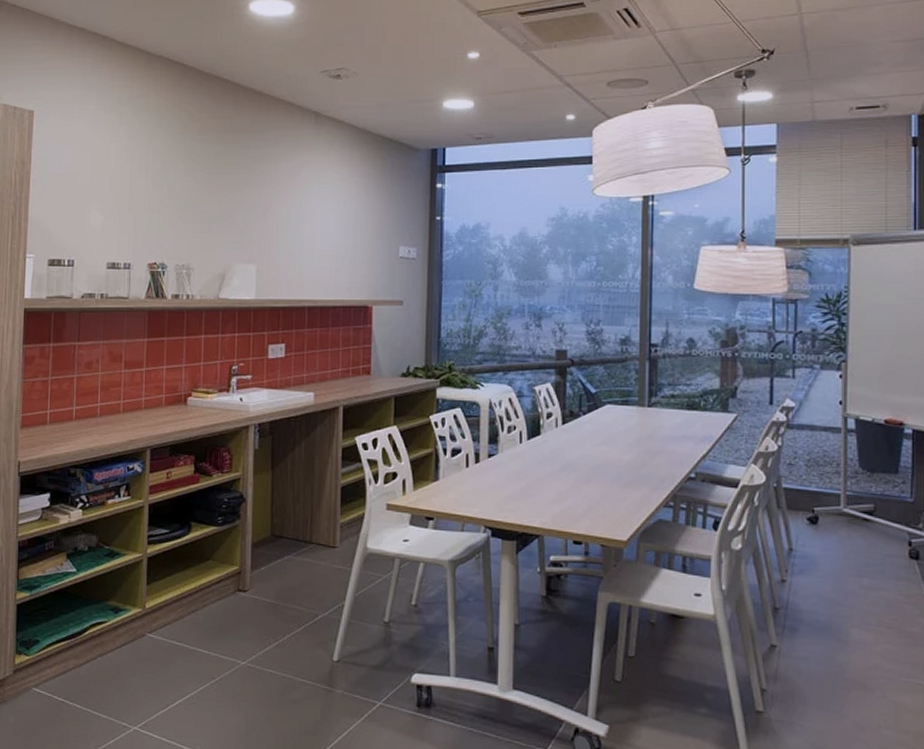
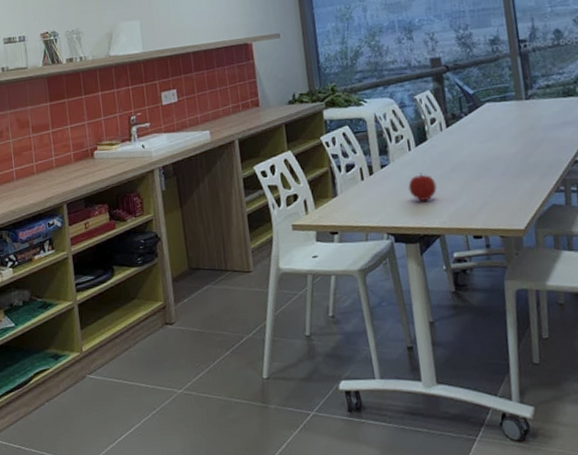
fruit: none [513,468,543,498] -> present [408,173,437,202]

